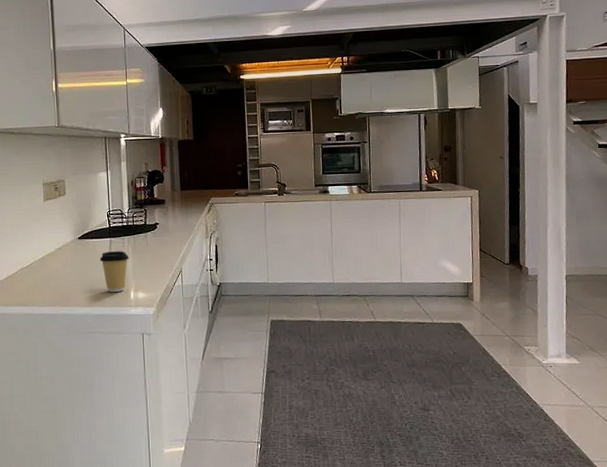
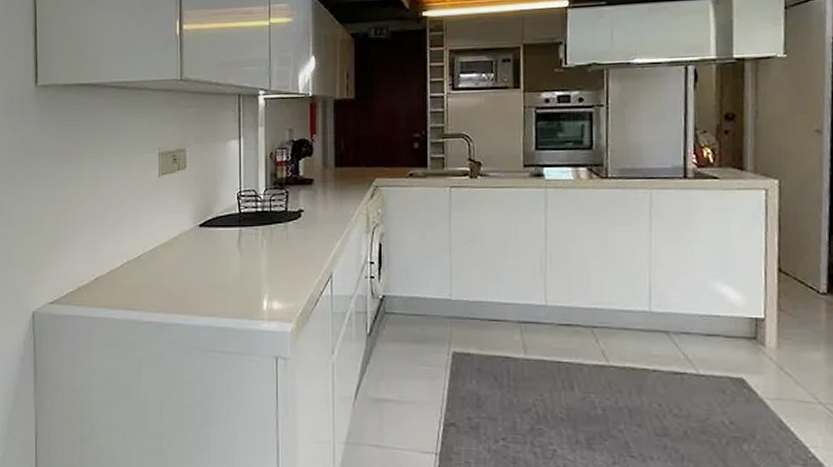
coffee cup: present [99,251,129,292] -> none [225,245,263,299]

